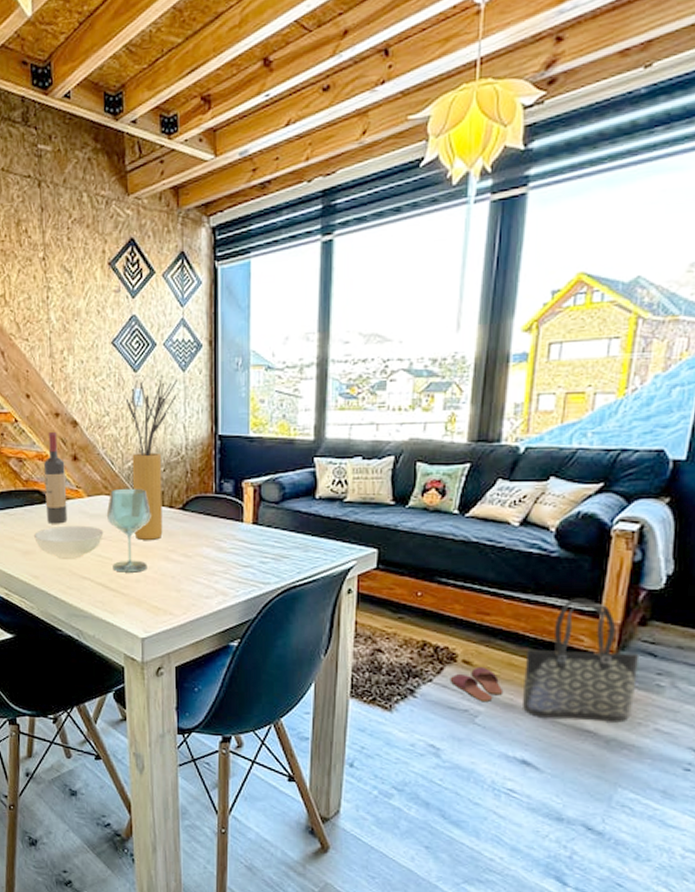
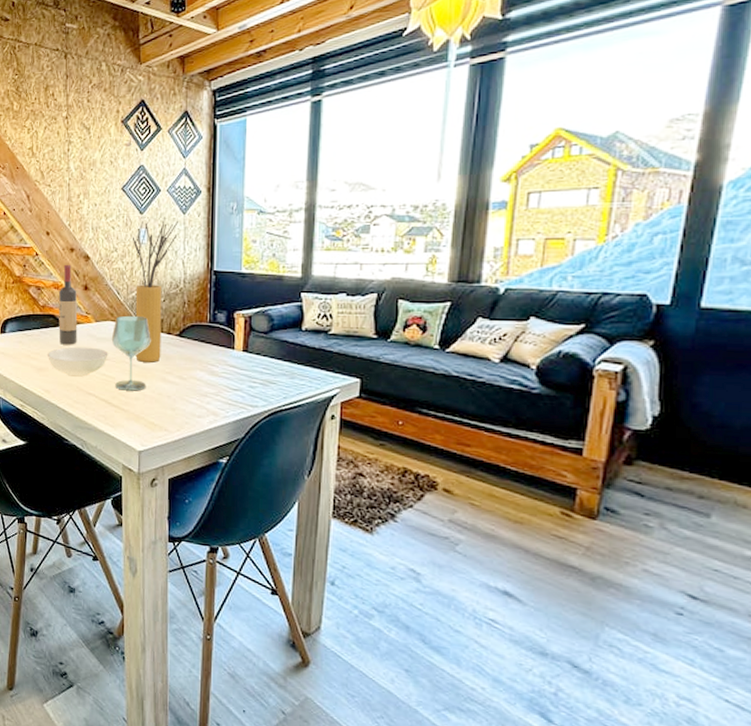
slippers: present [450,666,504,701] -> none [430,495,485,530]
tote bag: present [521,598,638,721] -> none [503,434,624,559]

